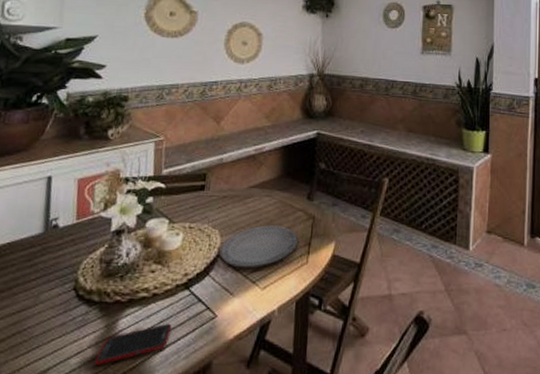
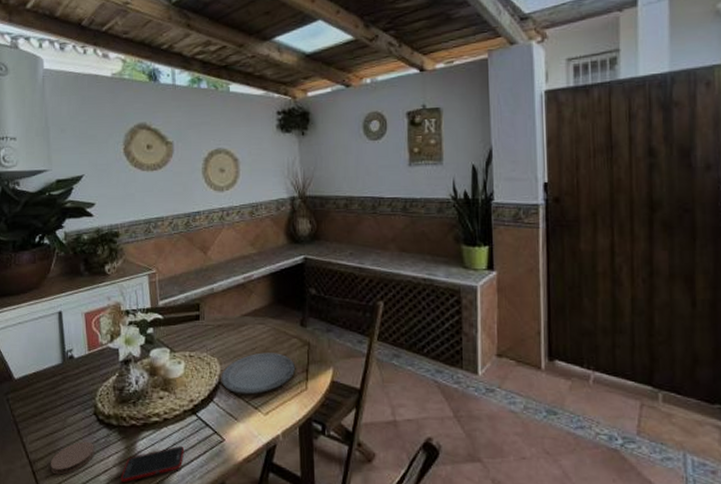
coaster: none [11,320,69,359] -> present [50,441,94,475]

